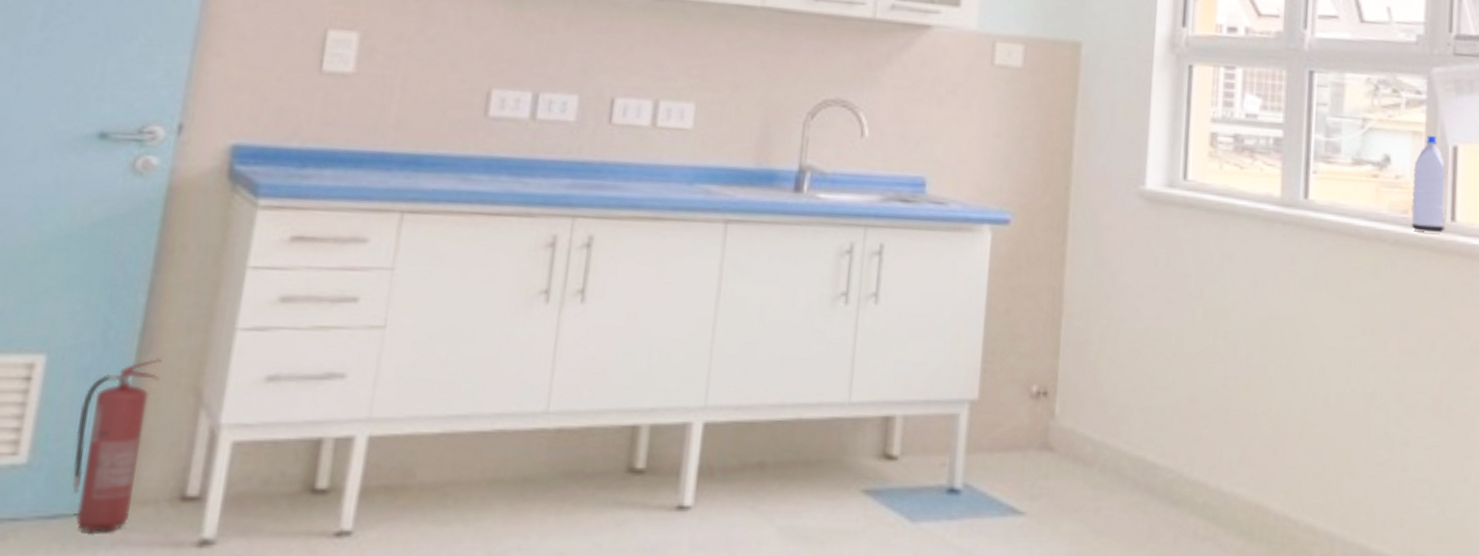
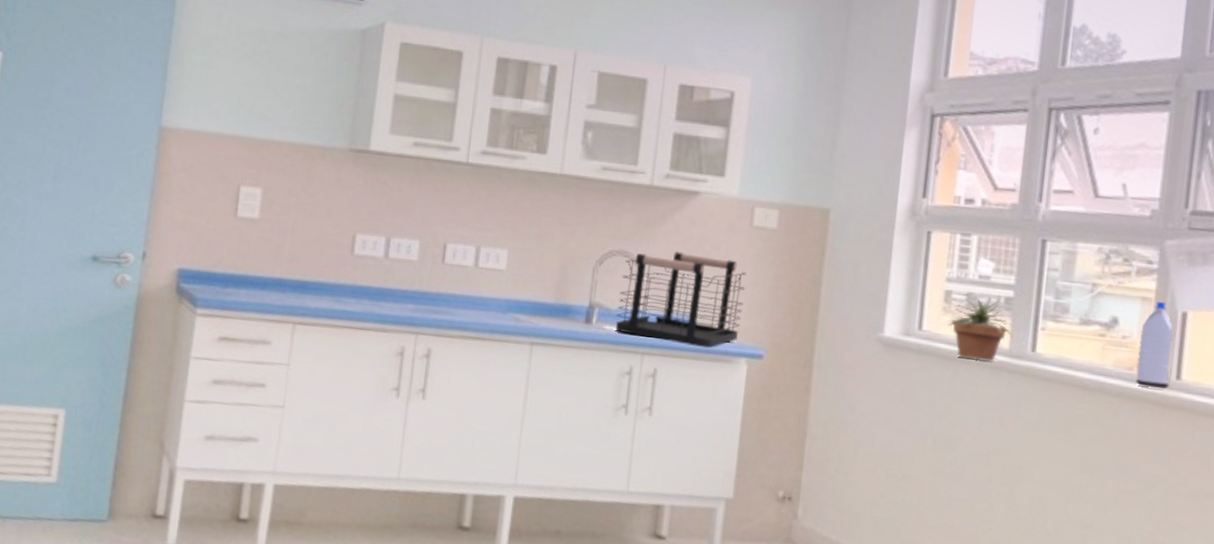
fire extinguisher: present [71,357,162,532] -> none [84,417,138,534]
dish rack: none [831,97,988,216] -> present [615,251,747,349]
potted plant: none [1214,138,1284,213] -> present [947,297,1013,362]

